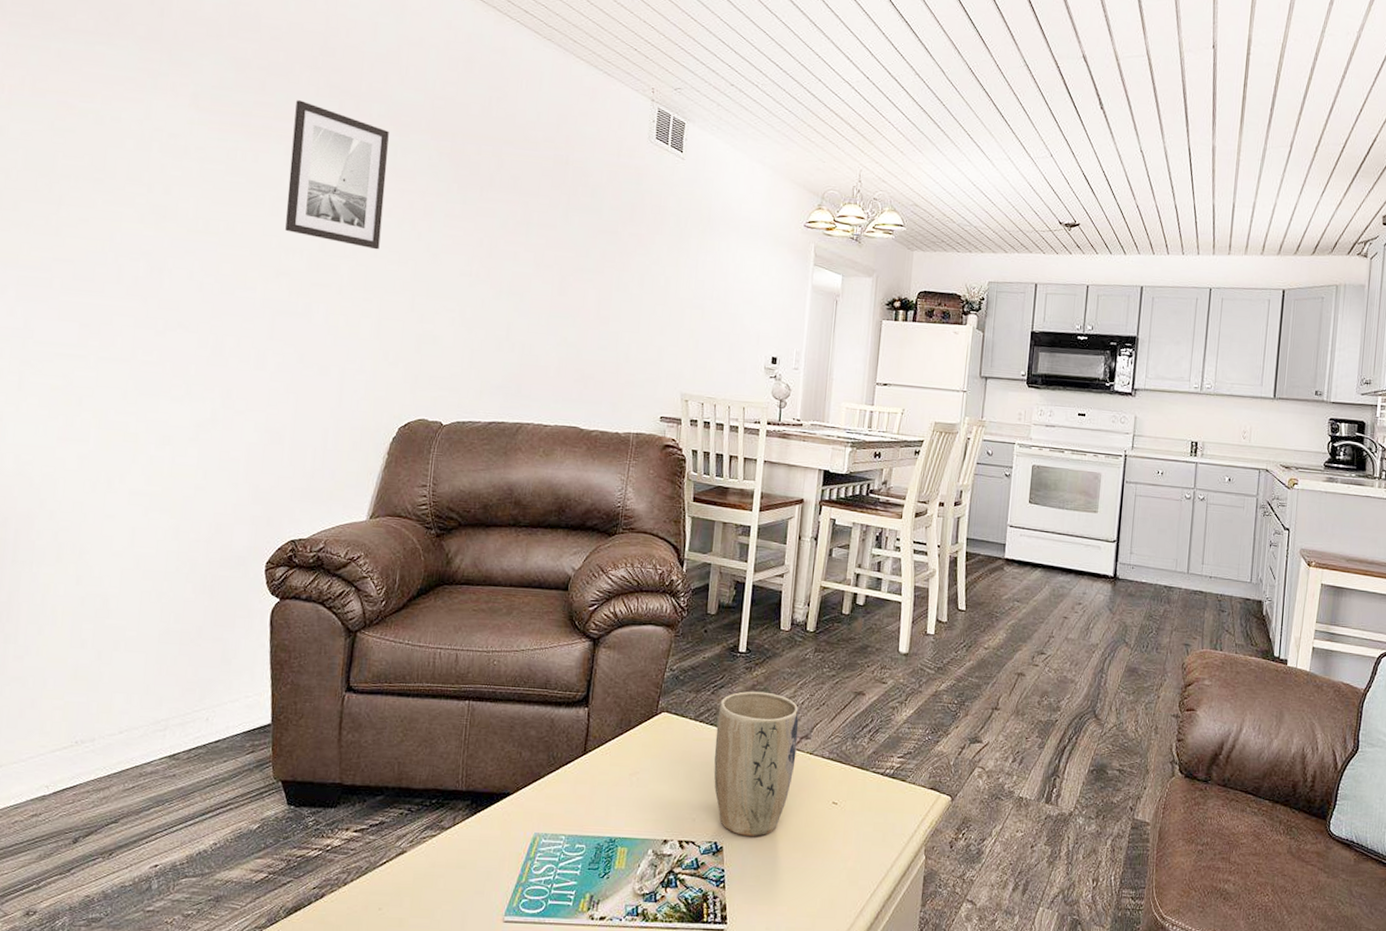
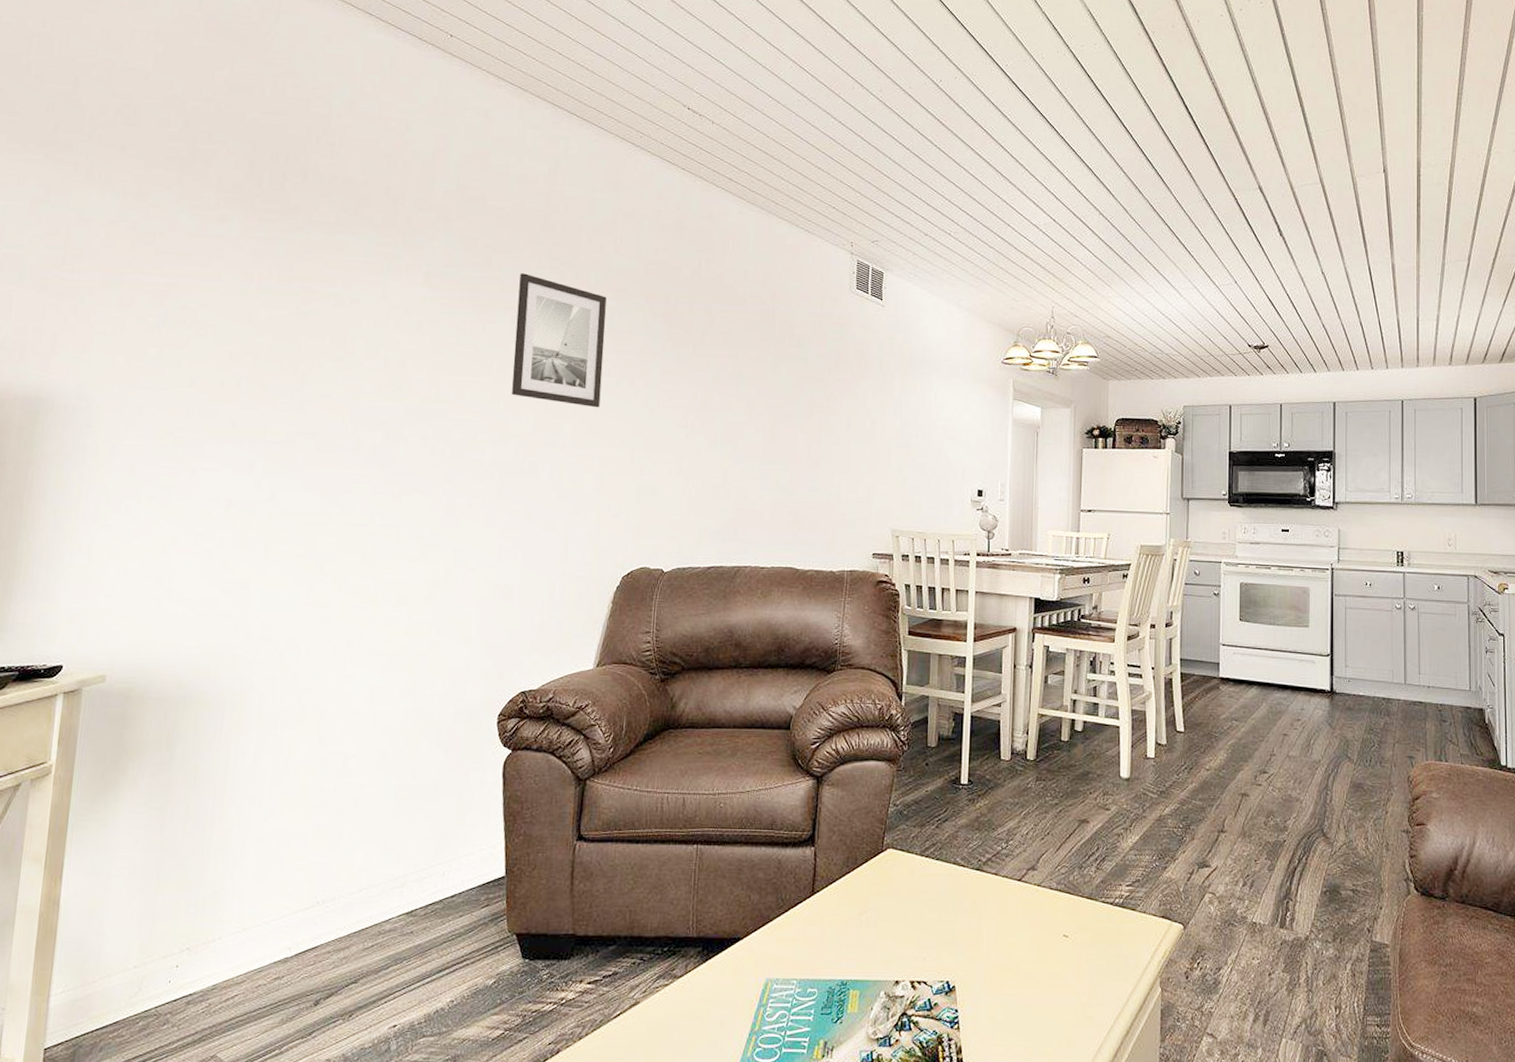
plant pot: present [714,691,799,836] -> none [942,823,1025,974]

